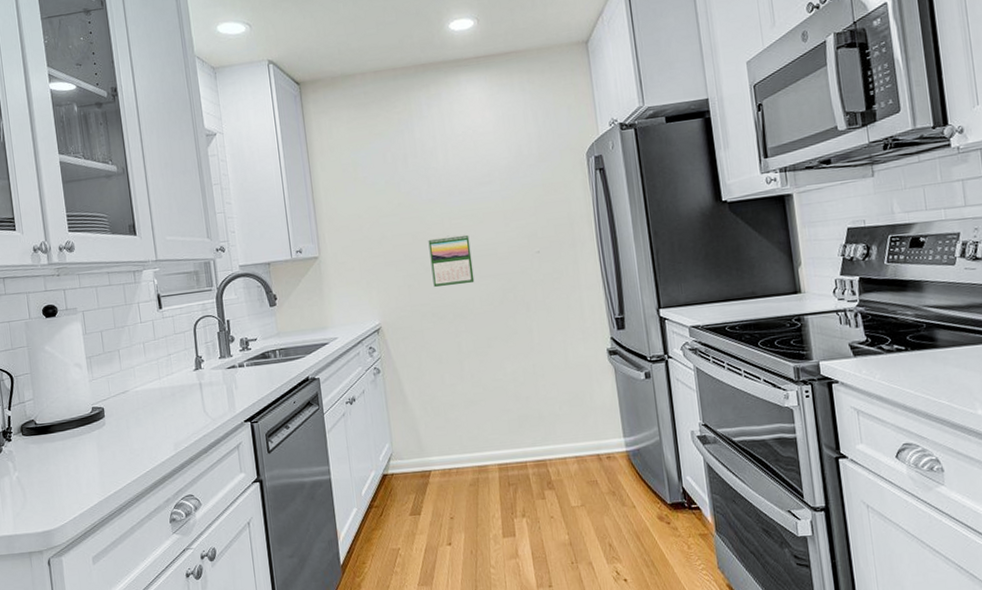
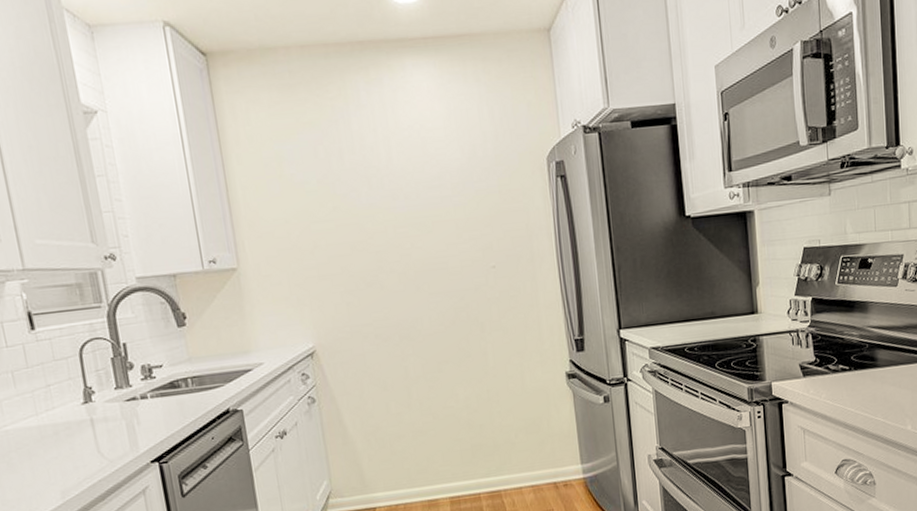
calendar: present [428,234,475,287] -> none [369,245,423,305]

